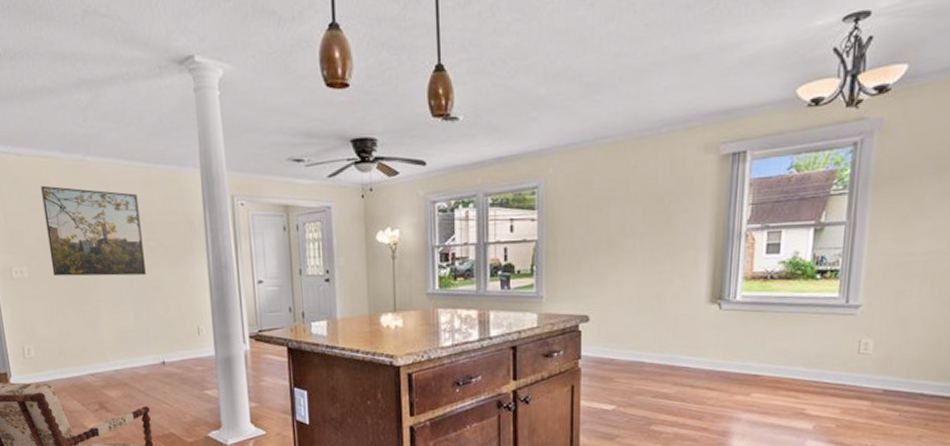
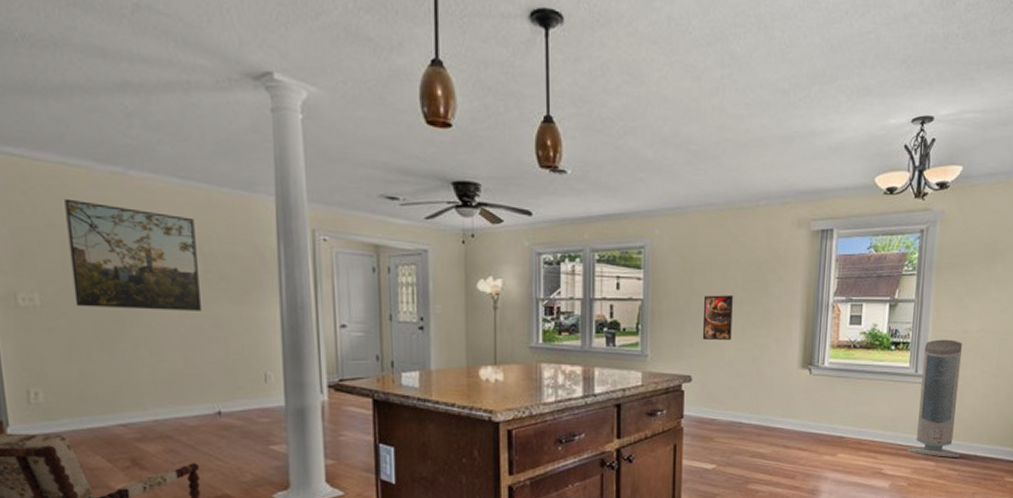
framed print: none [600,230,633,278] -> present [702,295,733,340]
air purifier: none [835,264,906,396] -> present [907,339,962,457]

